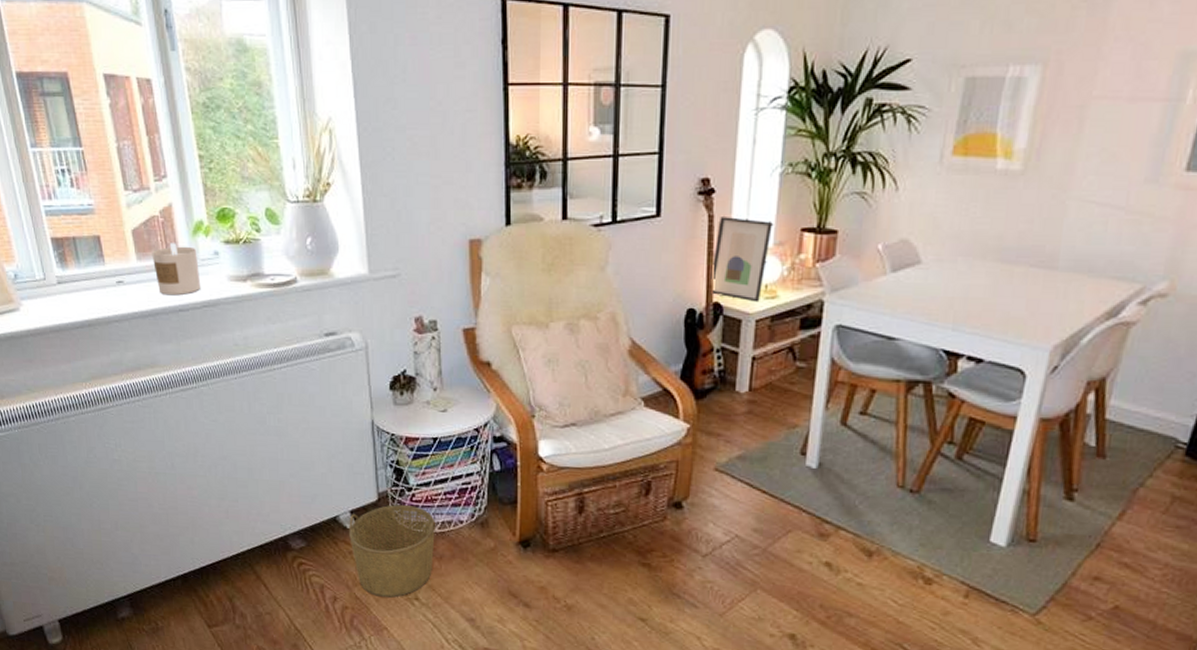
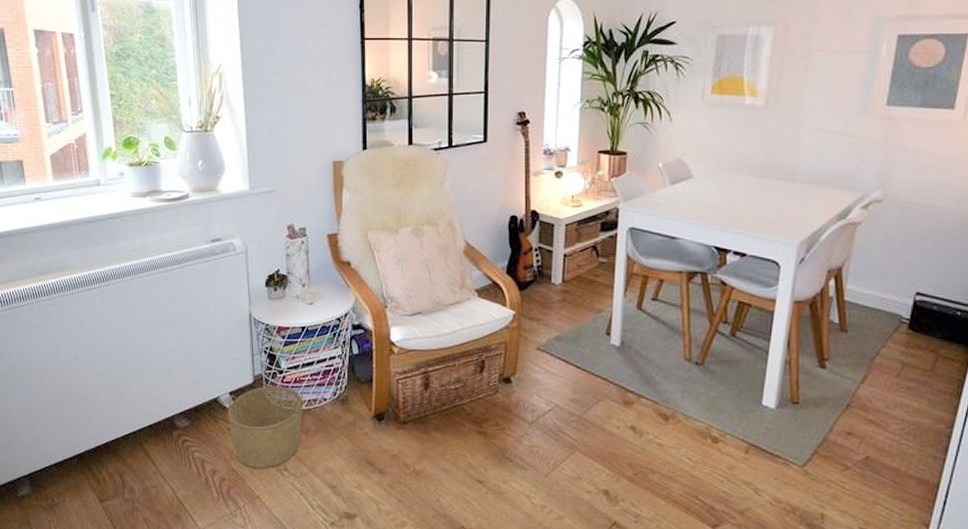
candle: present [151,243,201,296] -> none [66,166,108,210]
picture frame: present [710,217,774,303] -> none [528,142,577,210]

